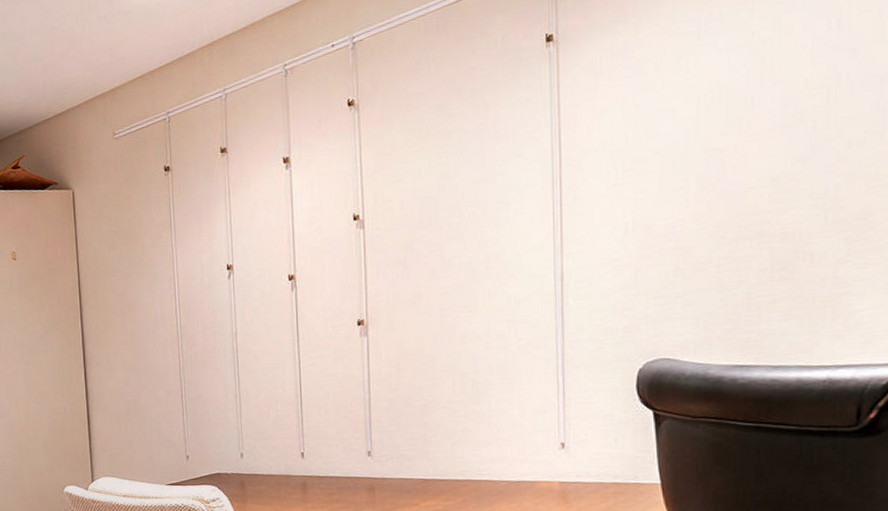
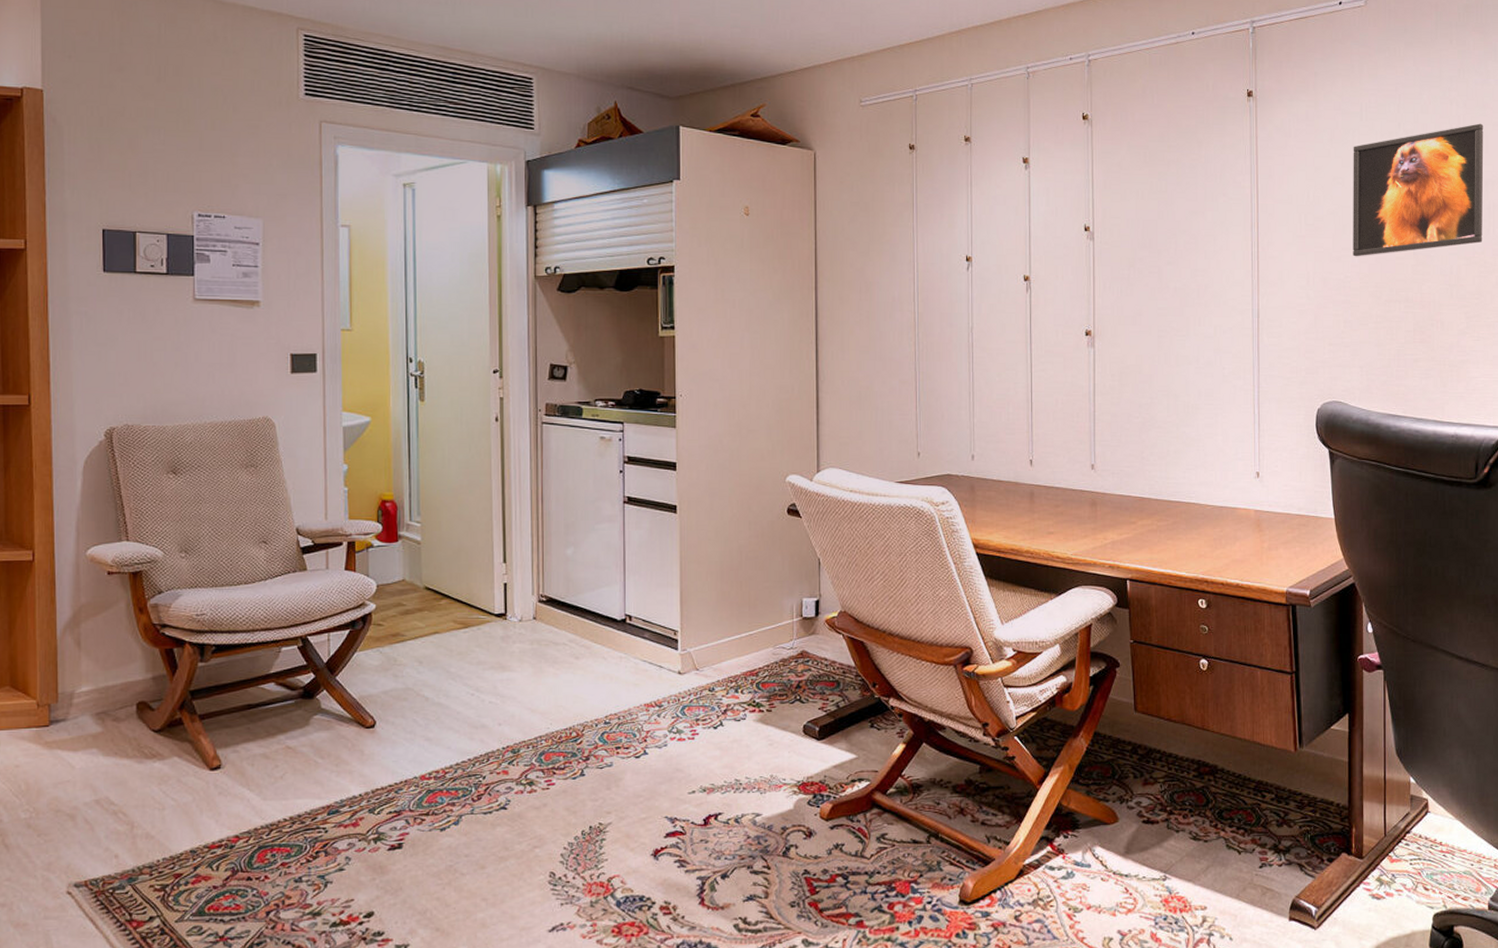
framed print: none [686,8,879,197] -> present [1353,123,1484,257]

